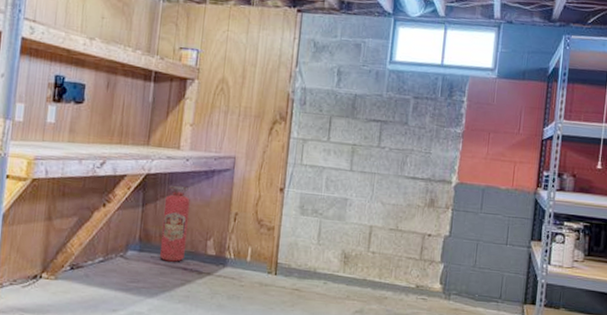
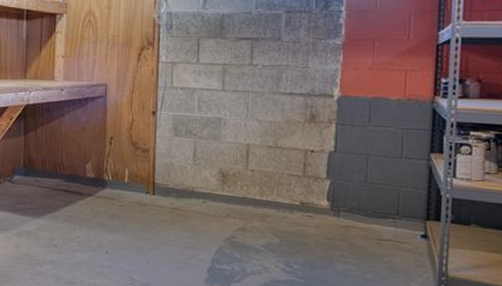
fire extinguisher: present [159,186,190,262] -> none [42,114,67,185]

